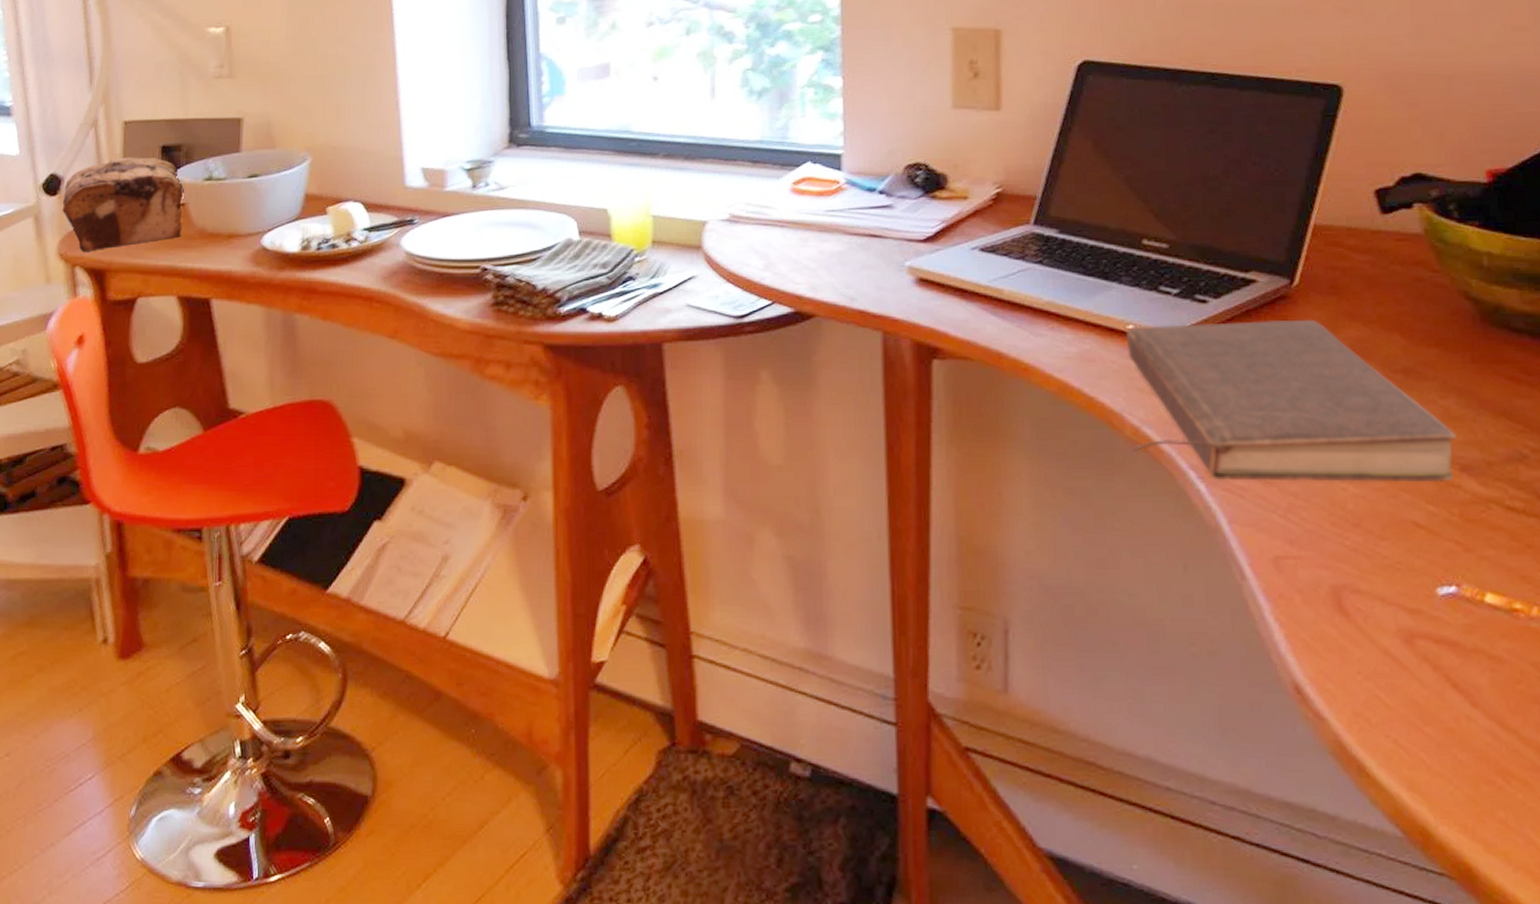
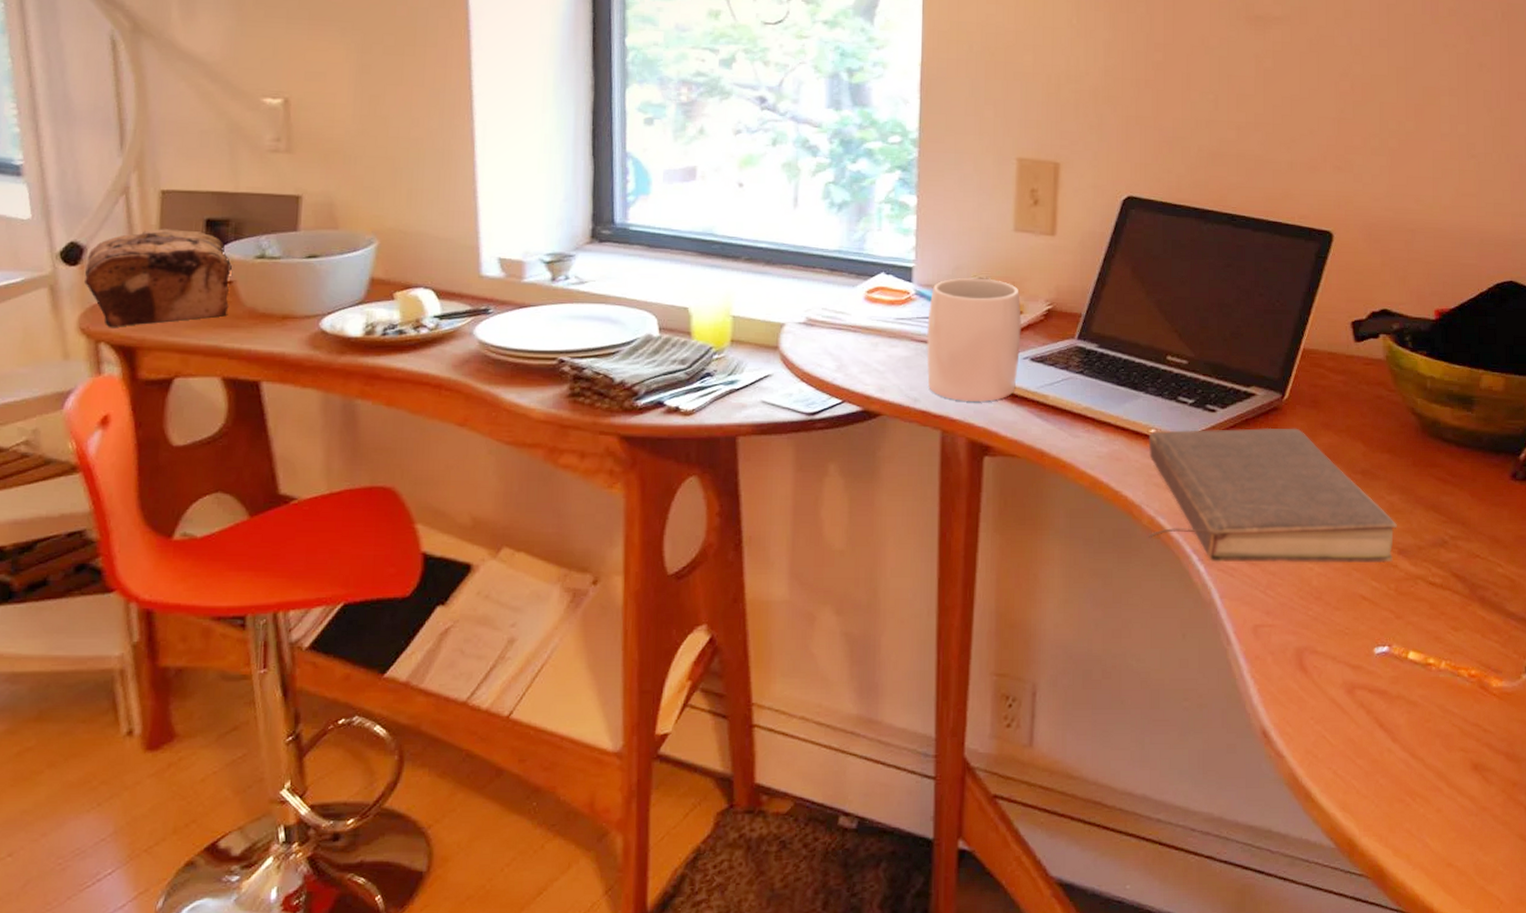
mug: none [861,162,968,299] -> present [926,277,1022,402]

